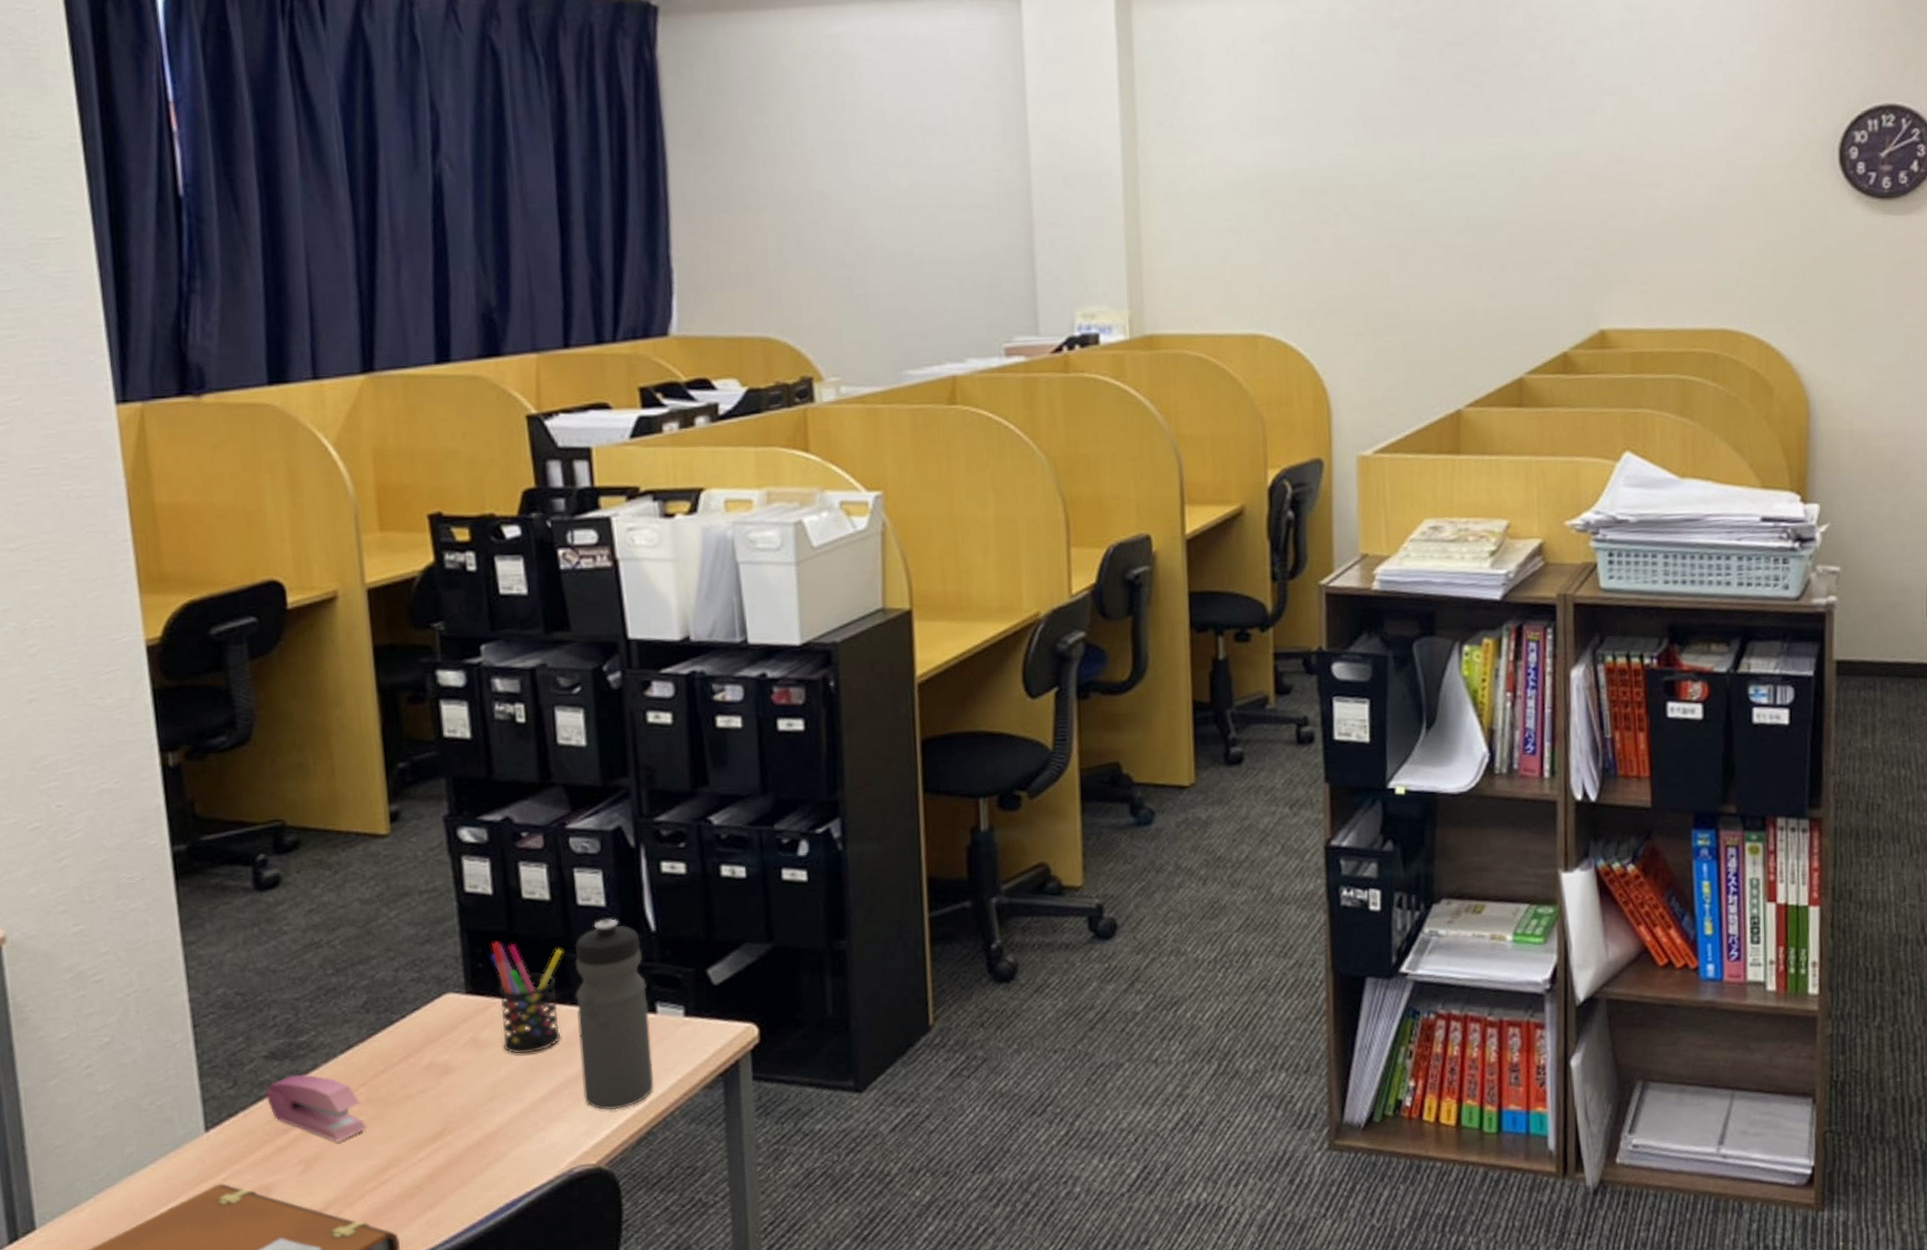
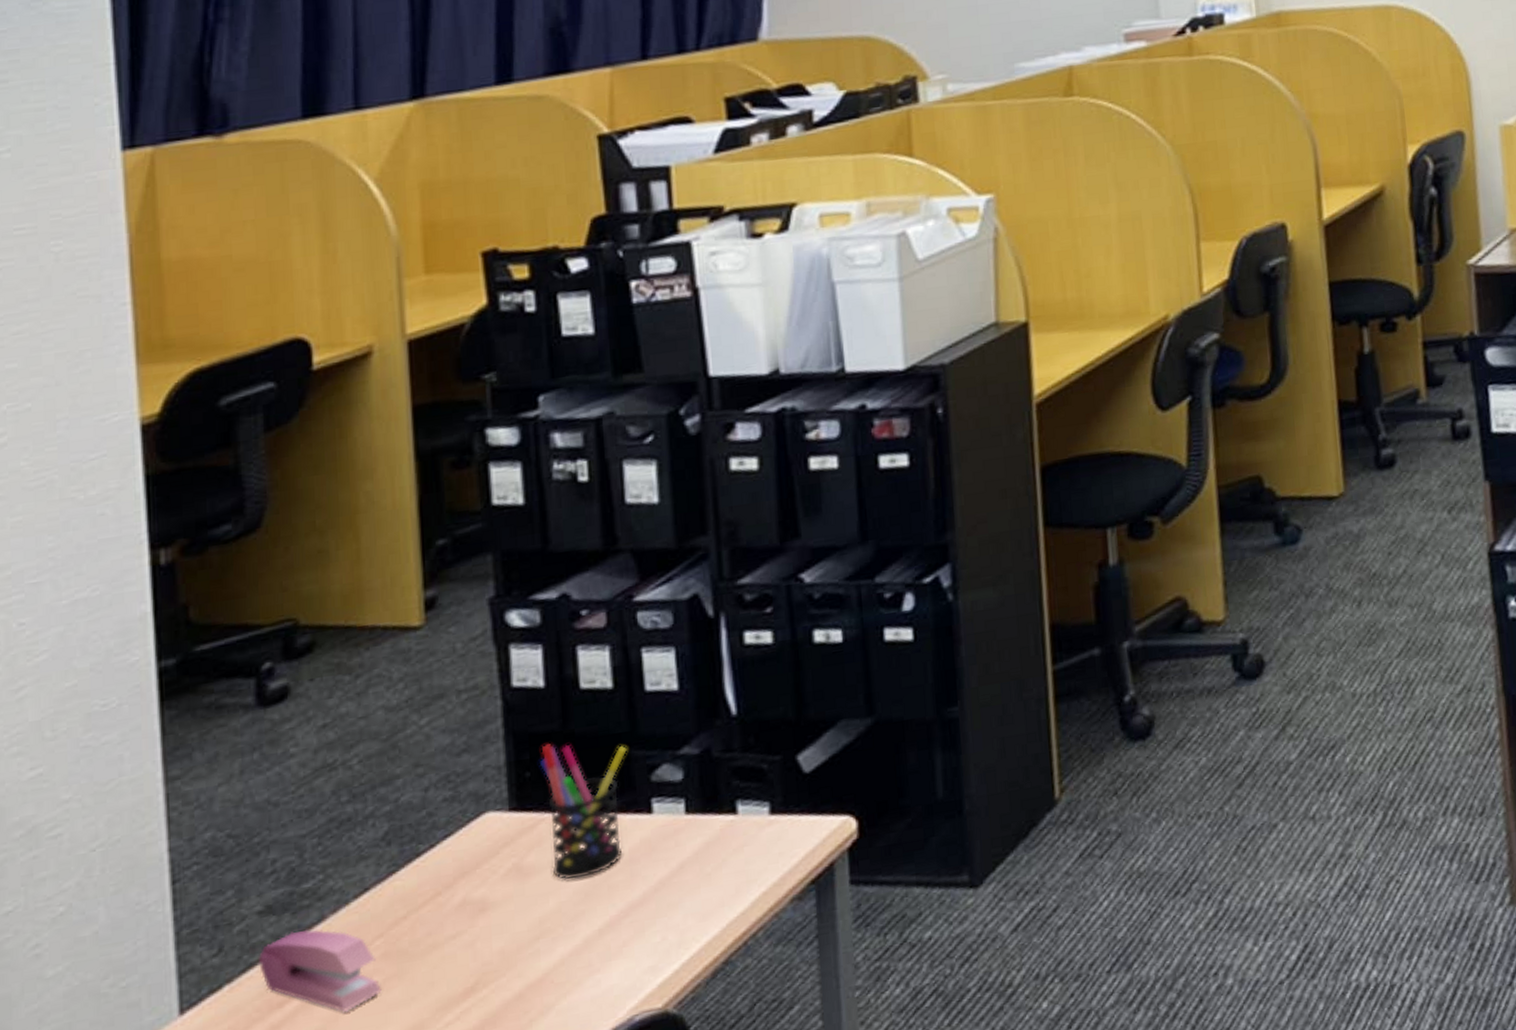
water bottle: present [574,918,654,1111] -> none [640,704,733,940]

